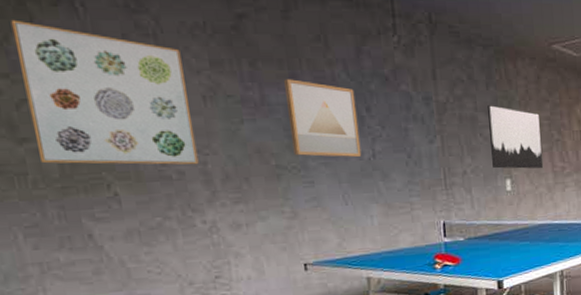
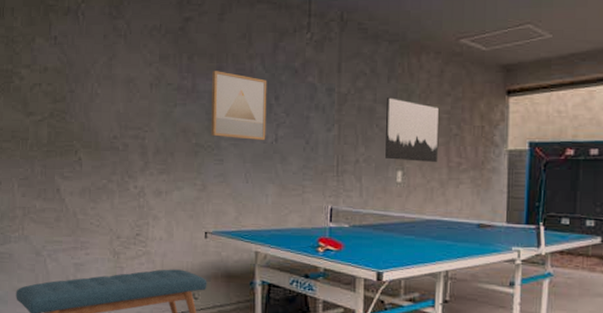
wall art: present [11,19,199,165] -> none [37,26,140,139]

